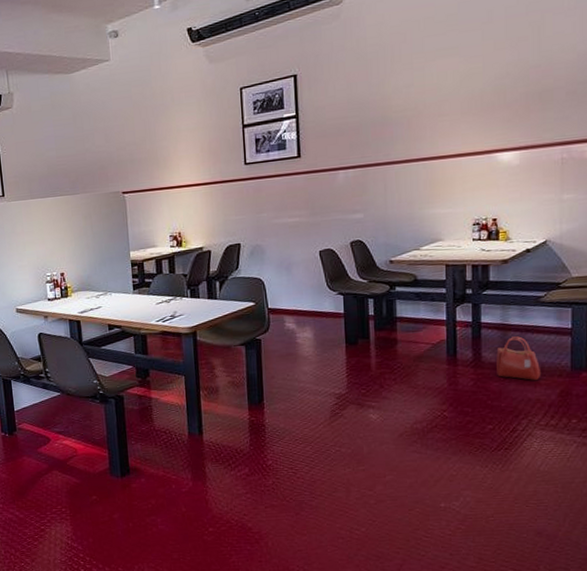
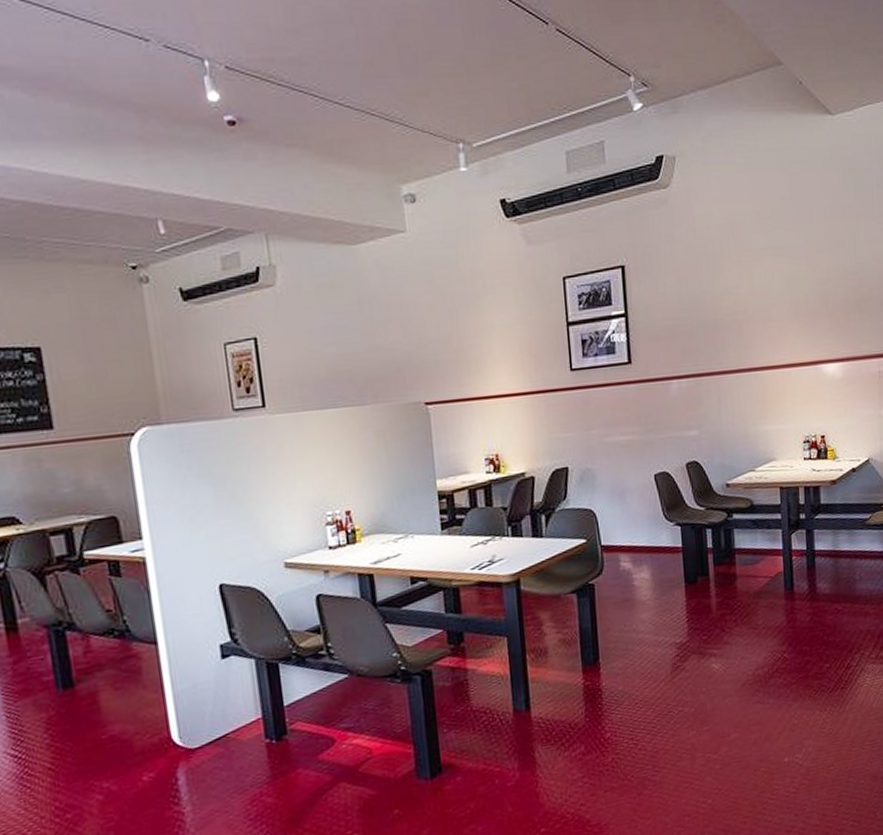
handbag: present [496,336,542,381] -> none [830,563,870,611]

